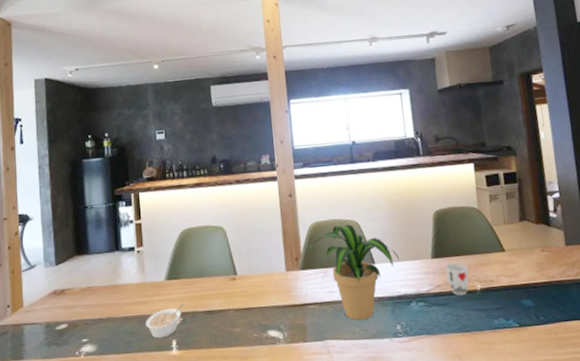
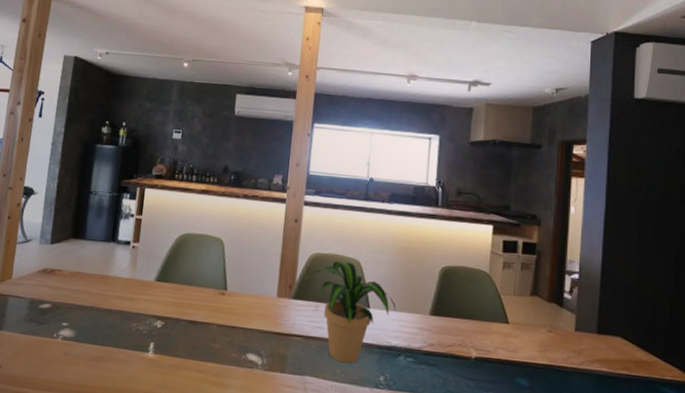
legume: present [145,303,185,339] -> none [127,307,170,339]
cup: present [445,262,469,295] -> none [441,323,466,360]

